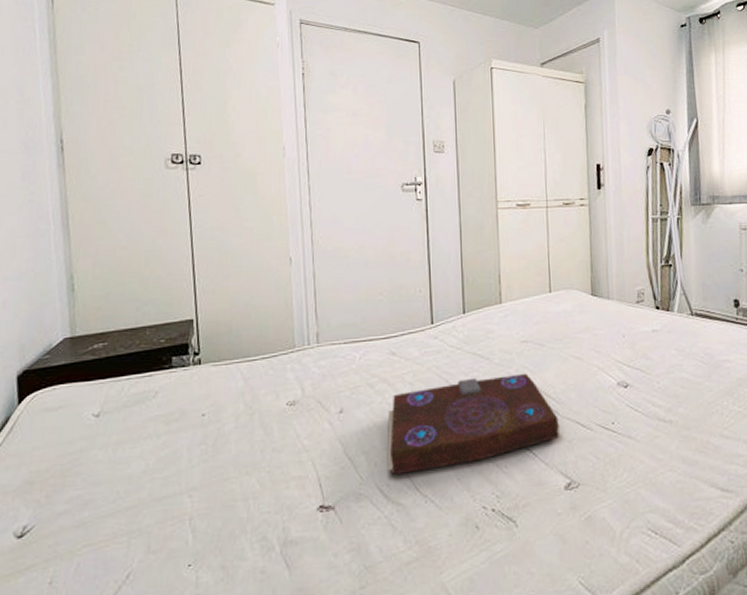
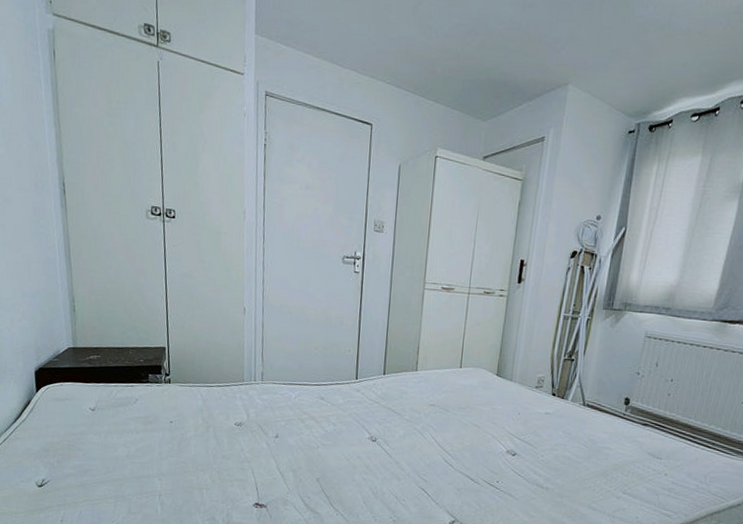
book: present [386,373,560,476] -> none [308,427,453,492]

